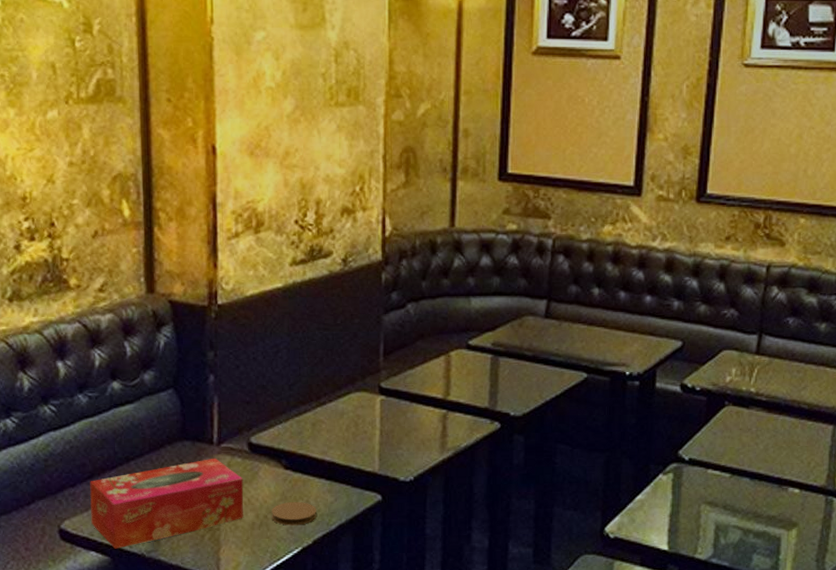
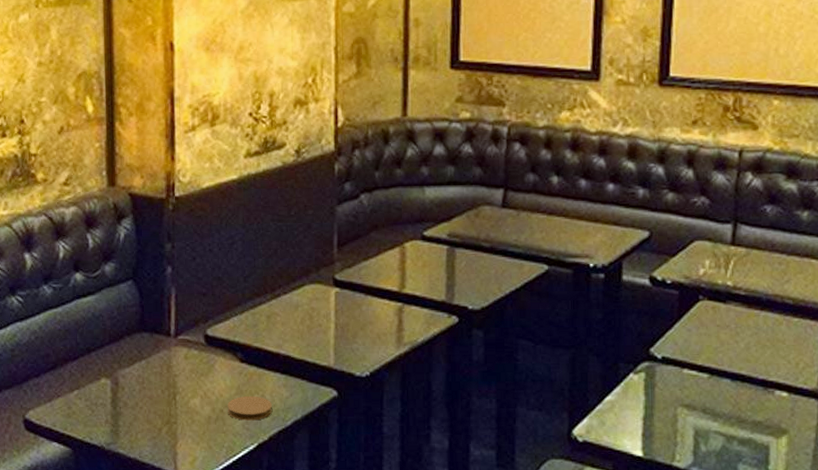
tissue box: present [90,458,244,549] -> none [53,350,200,440]

